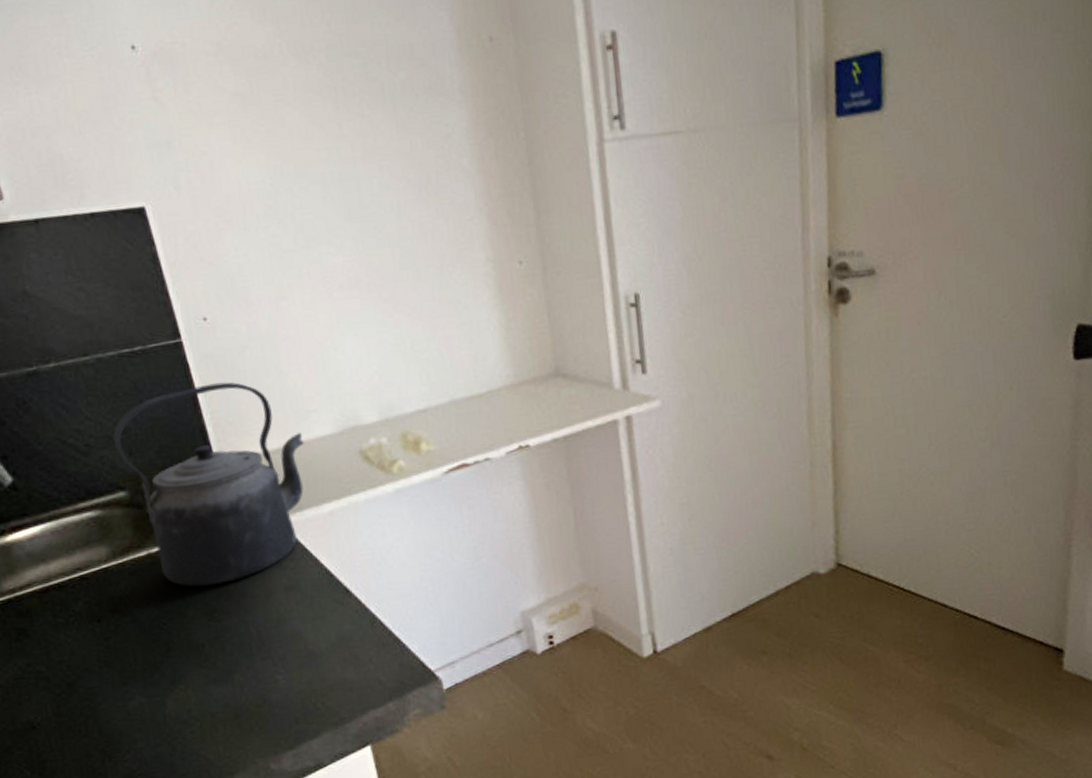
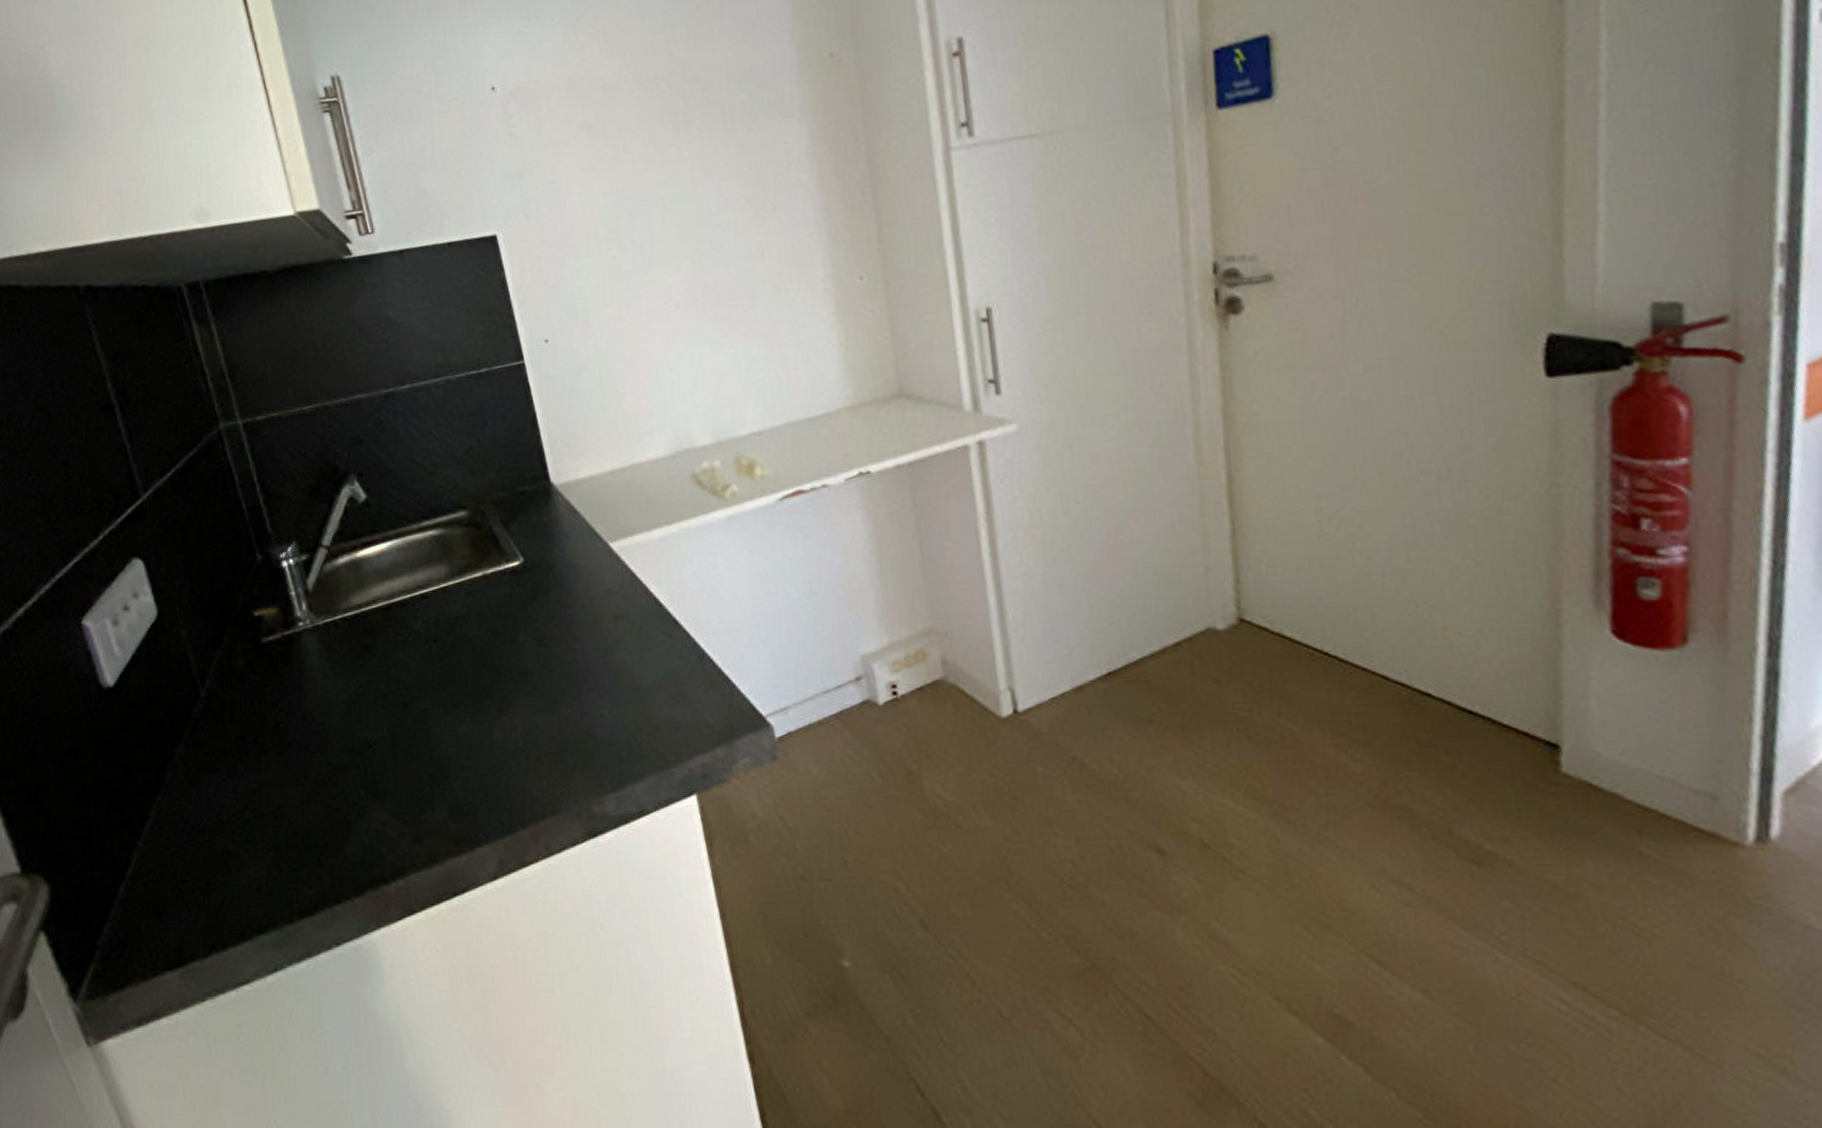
kettle: present [112,382,304,587] -> none [457,403,637,611]

